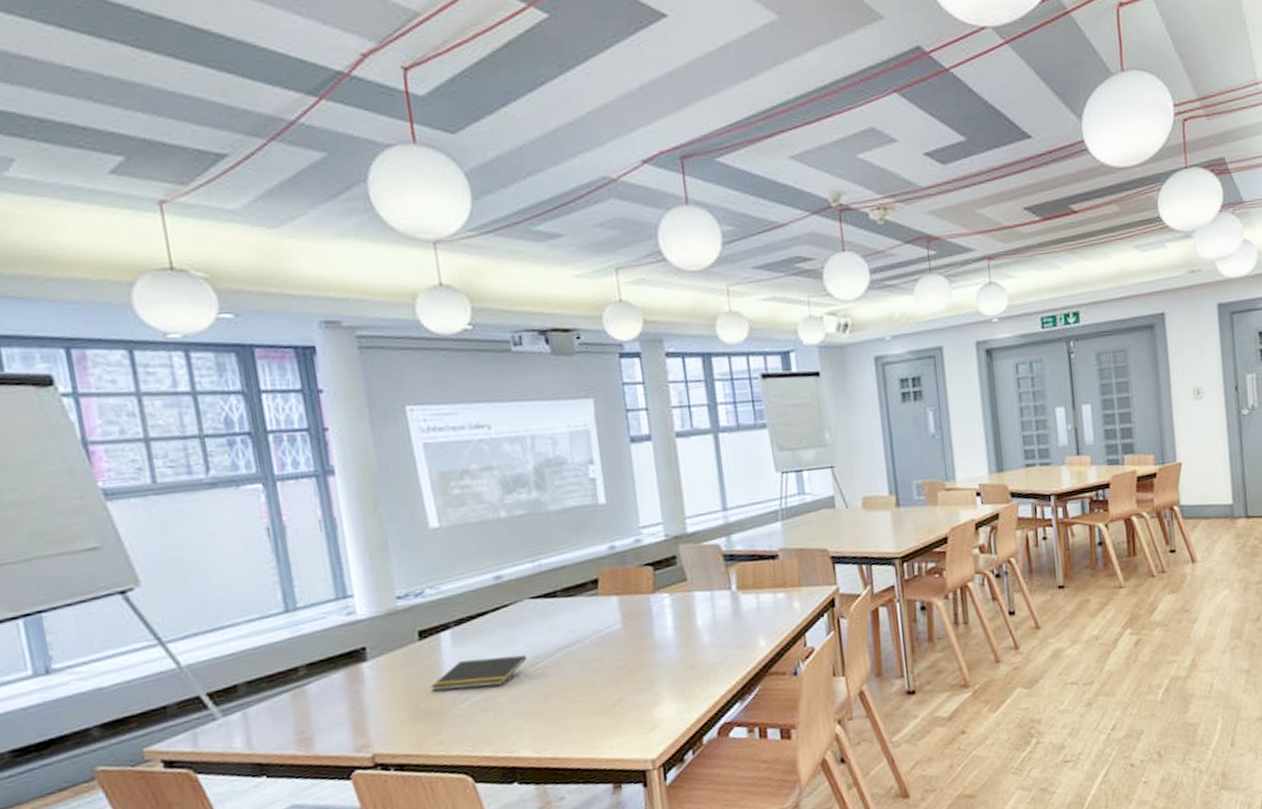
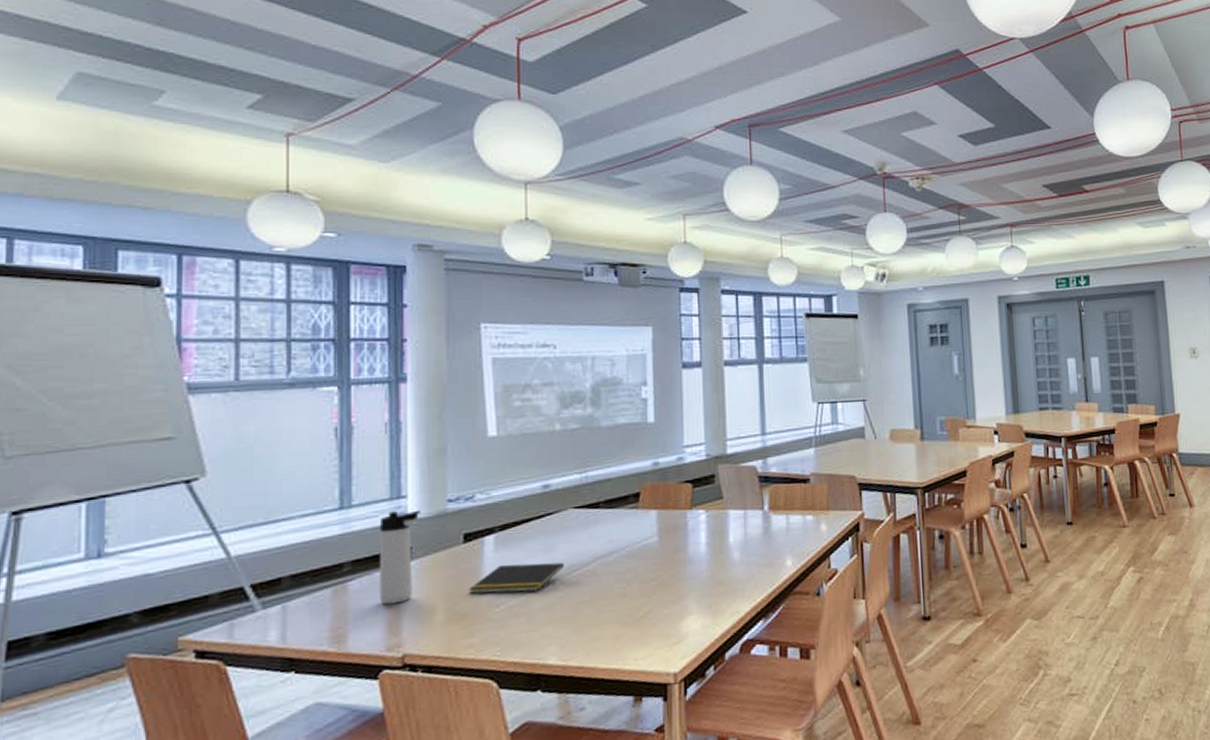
thermos bottle: none [329,608,374,707] -> present [379,510,421,605]

